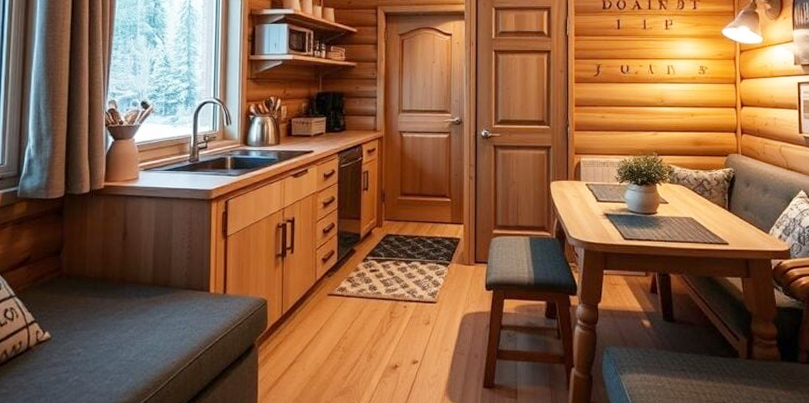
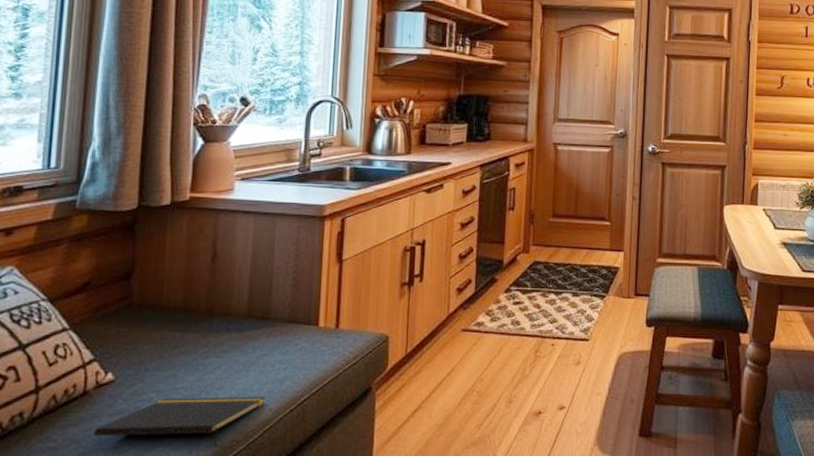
notepad: none [35,352,169,395] -> present [93,397,266,448]

